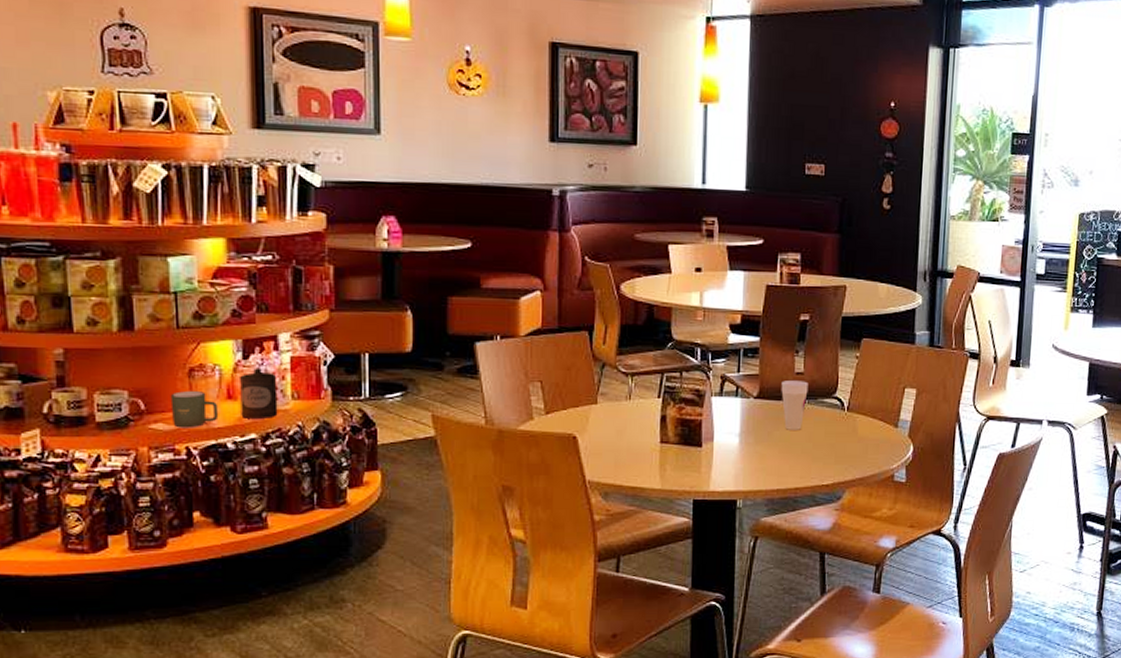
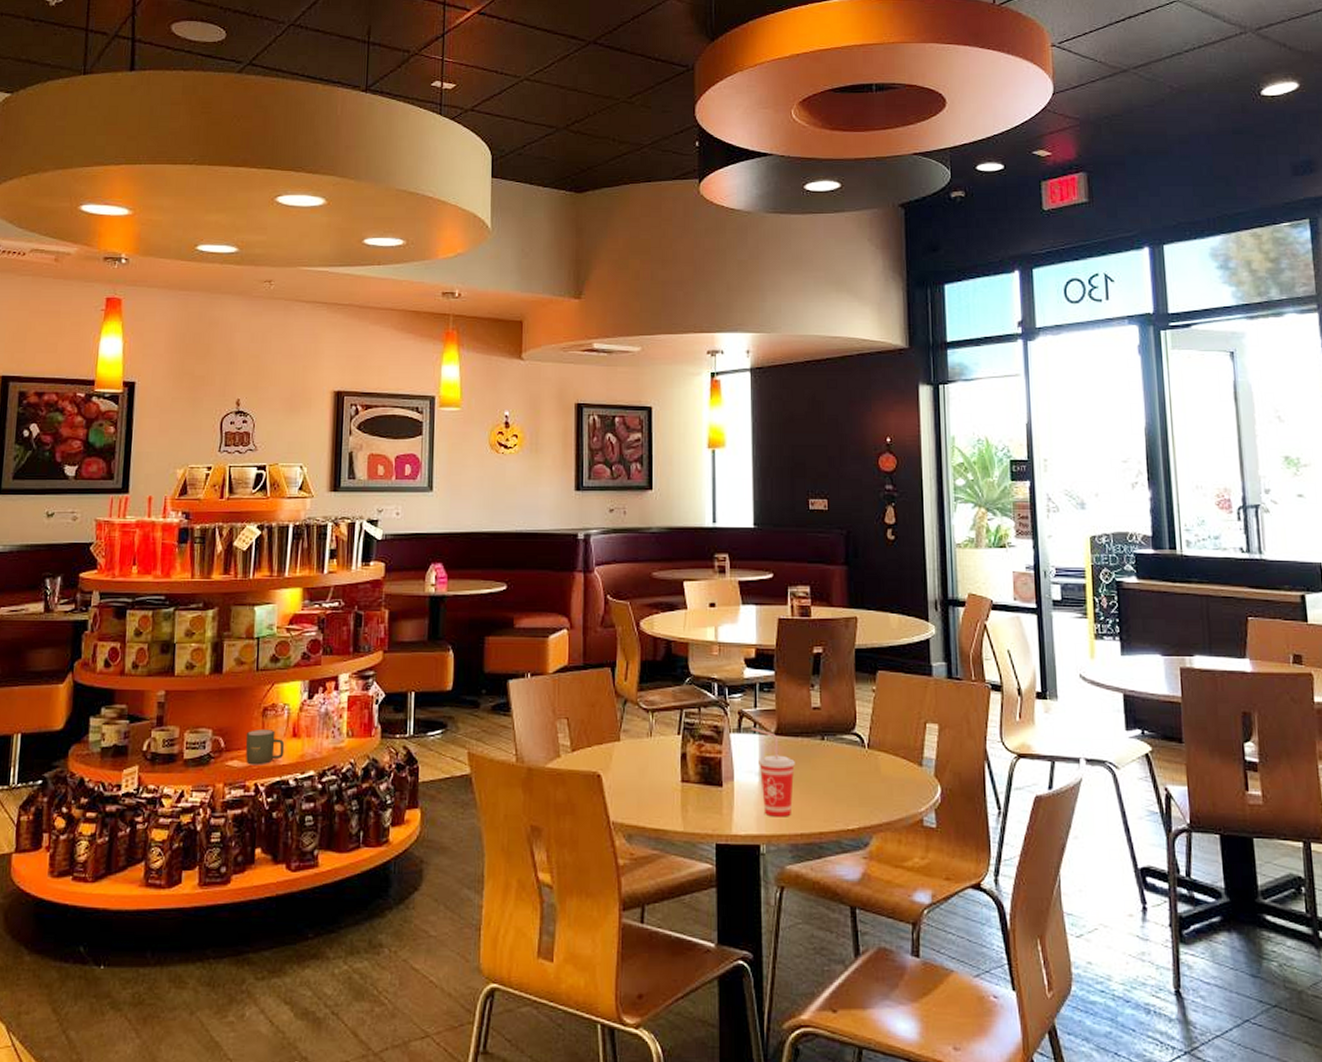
canister: present [240,368,278,420] -> none [303,707,336,757]
beverage cup: none [733,391,775,475] -> present [751,727,795,817]
cup: present [781,381,809,432] -> none [799,716,826,770]

